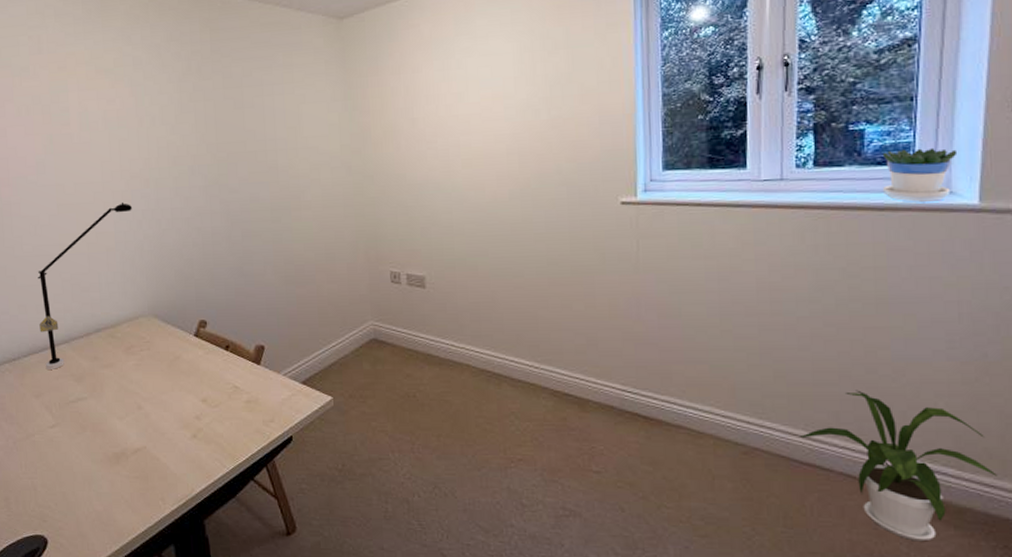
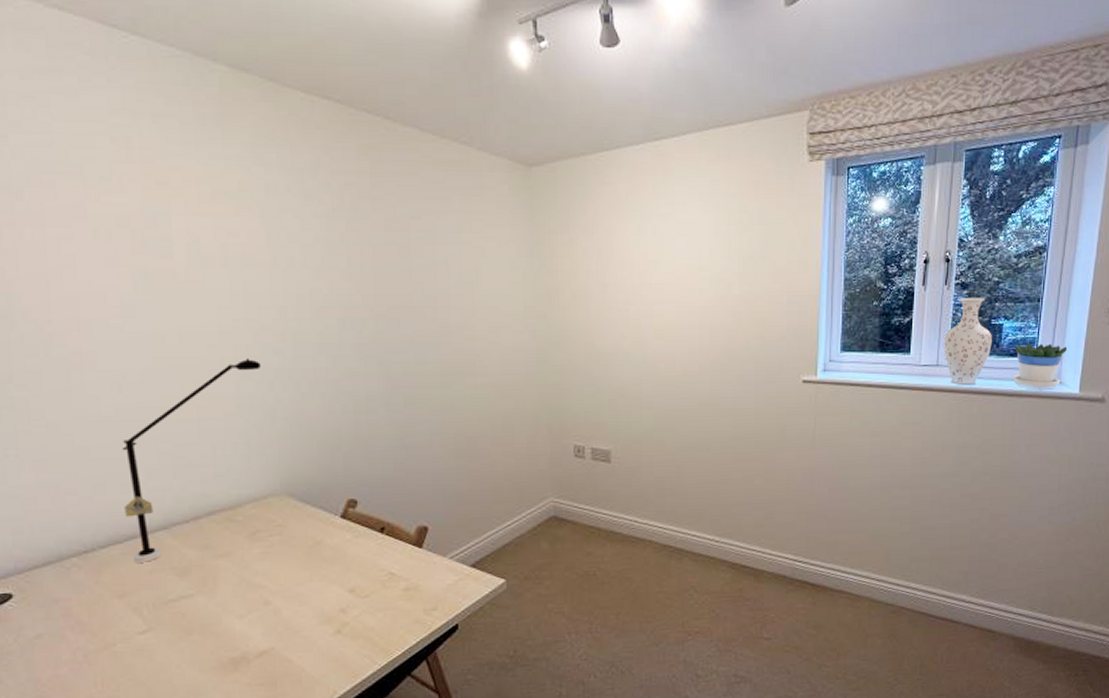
vase: none [788,102,851,201] -> present [944,298,992,386]
house plant: present [799,390,997,542] -> none [936,552,1075,677]

